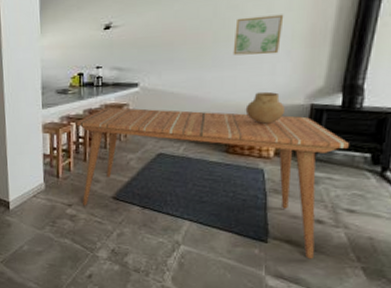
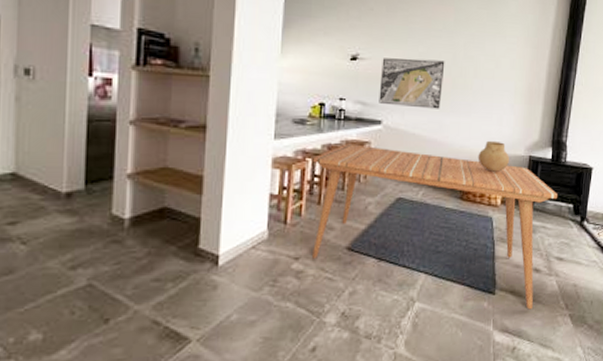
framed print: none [134,15,204,68] -> present [379,58,445,109]
wall art: present [233,14,284,56] -> none [468,69,509,106]

